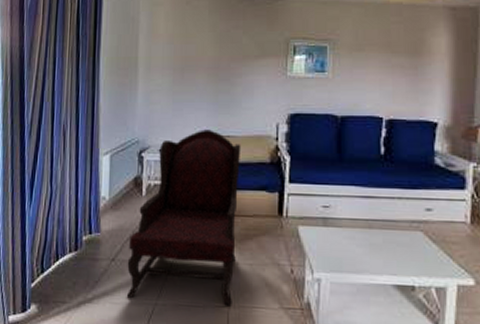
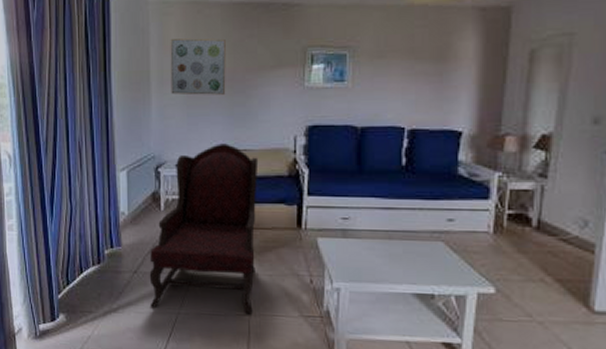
wall art: none [157,28,212,82] -> present [170,38,226,95]

